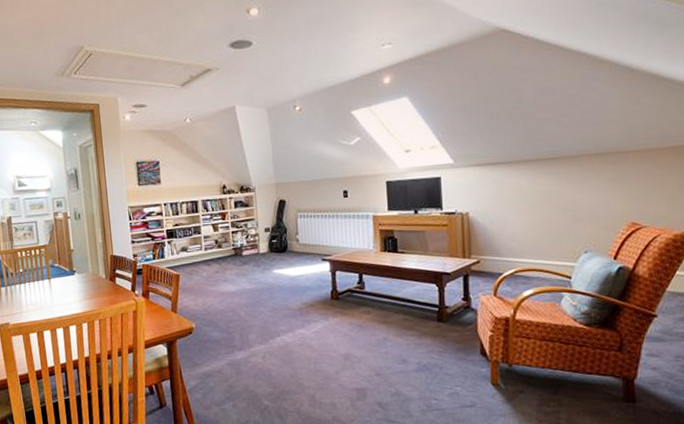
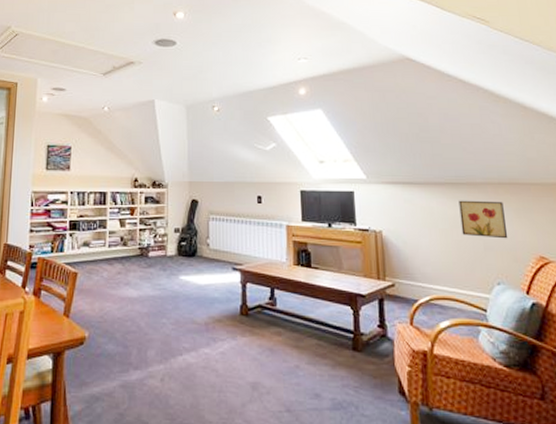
wall art: none [550,172,600,210] -> present [458,200,508,239]

